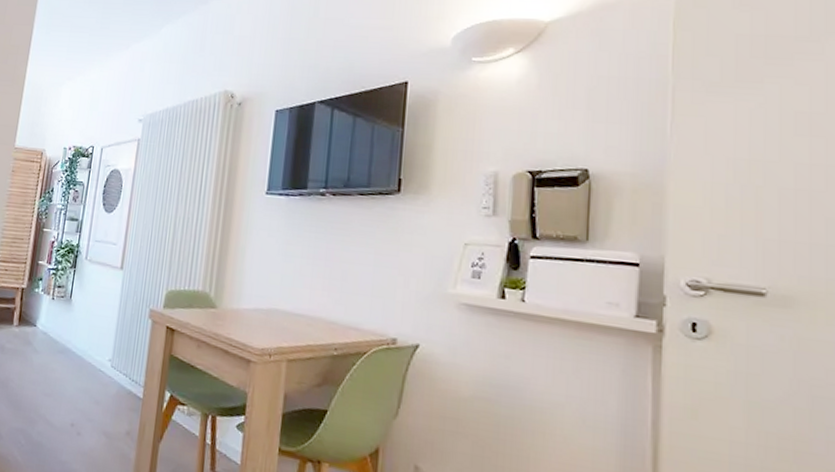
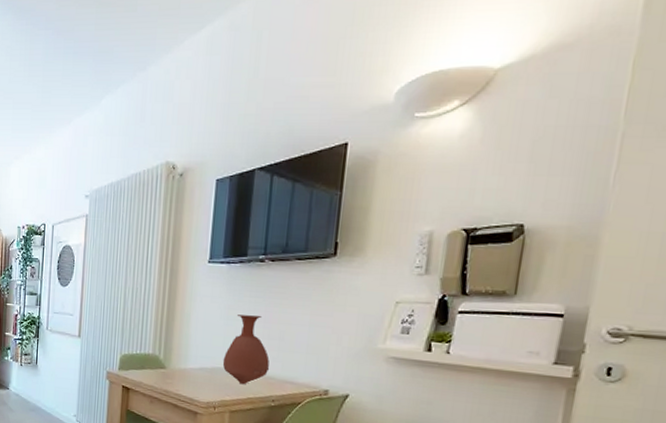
vase: none [279,251,331,330] -> present [222,315,270,385]

